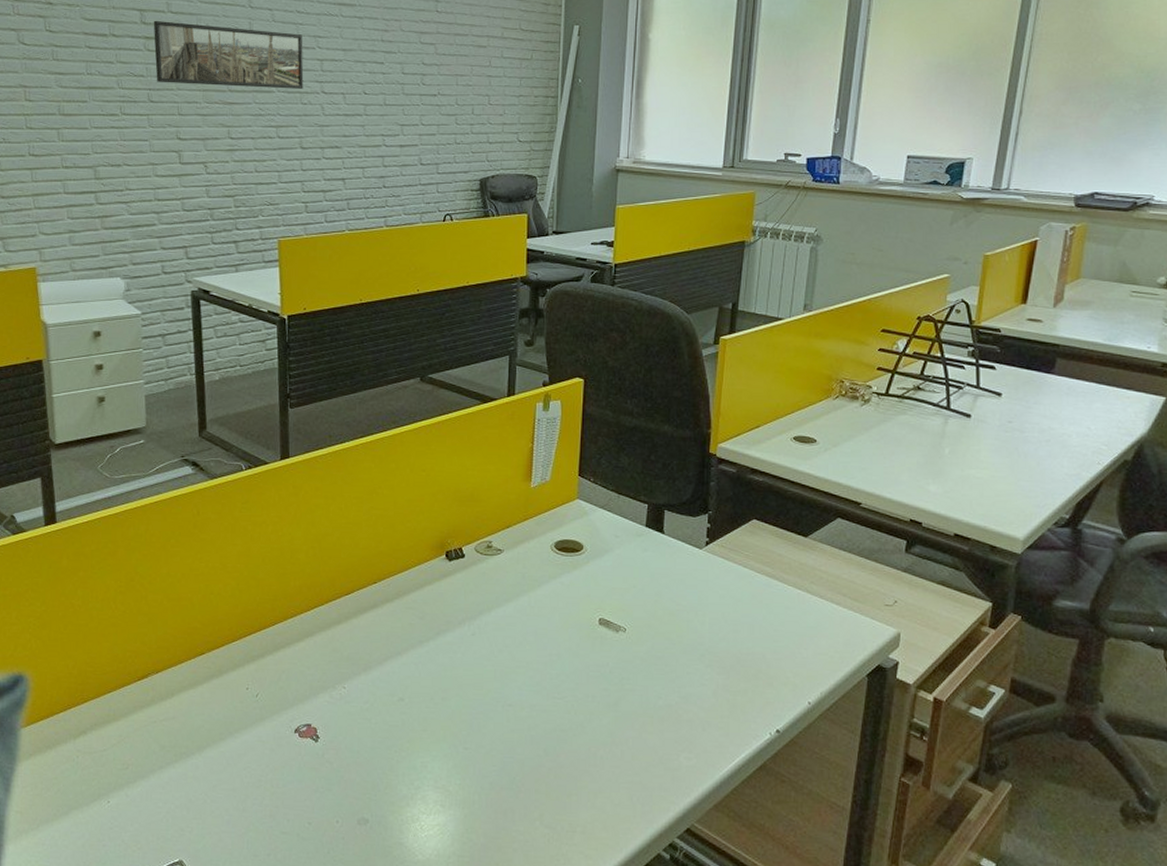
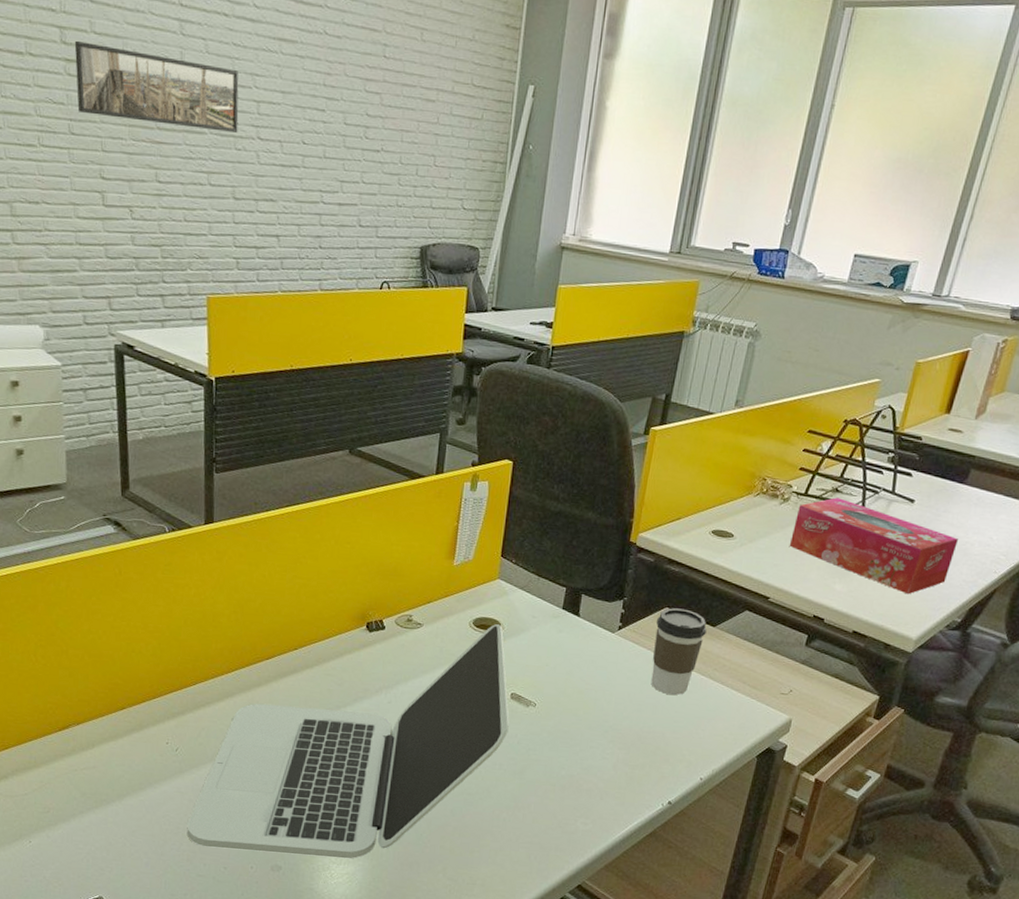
laptop: none [269,546,599,808] -> present [187,624,510,859]
coffee cup: none [745,519,798,613] -> present [651,608,707,696]
tissue box: none [875,396,1054,492] -> present [789,497,958,595]

